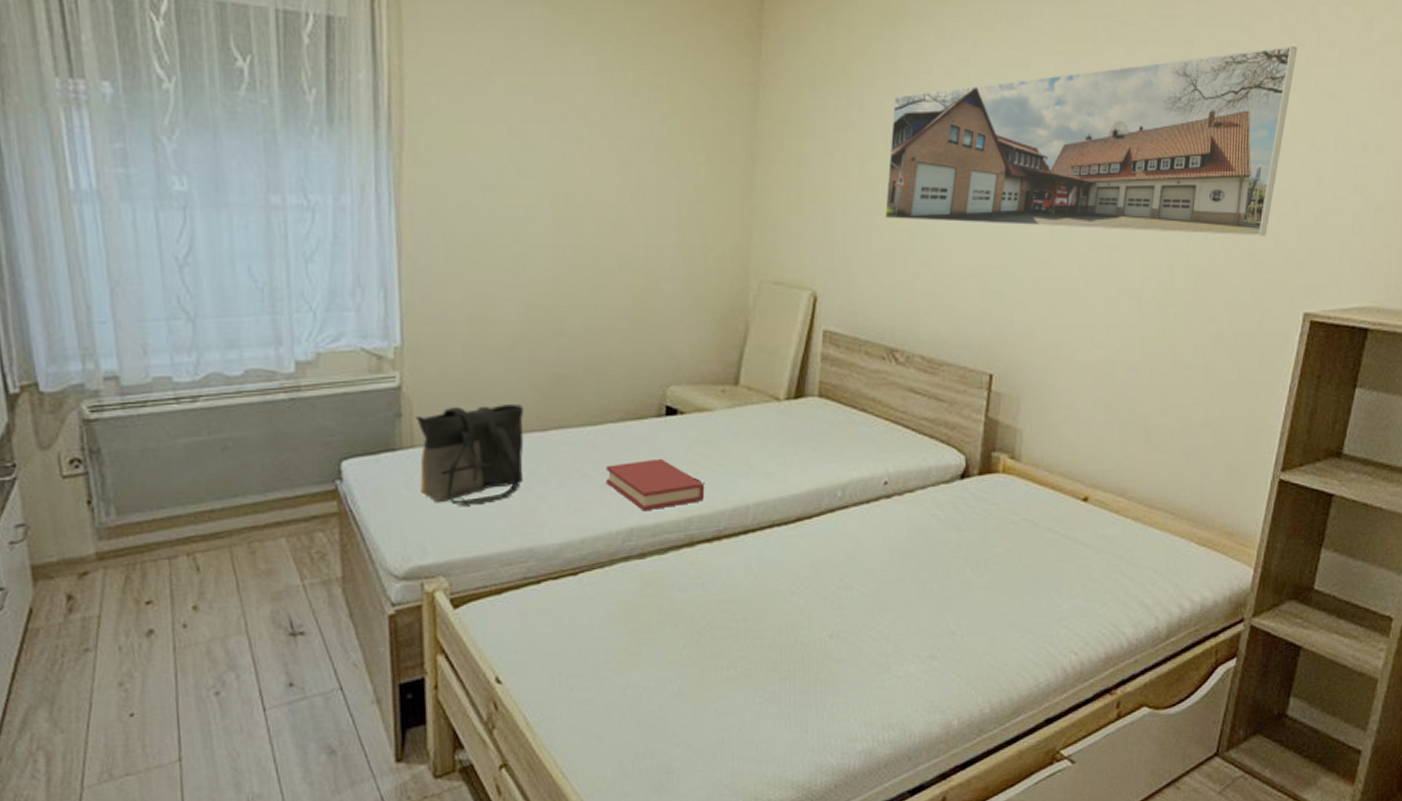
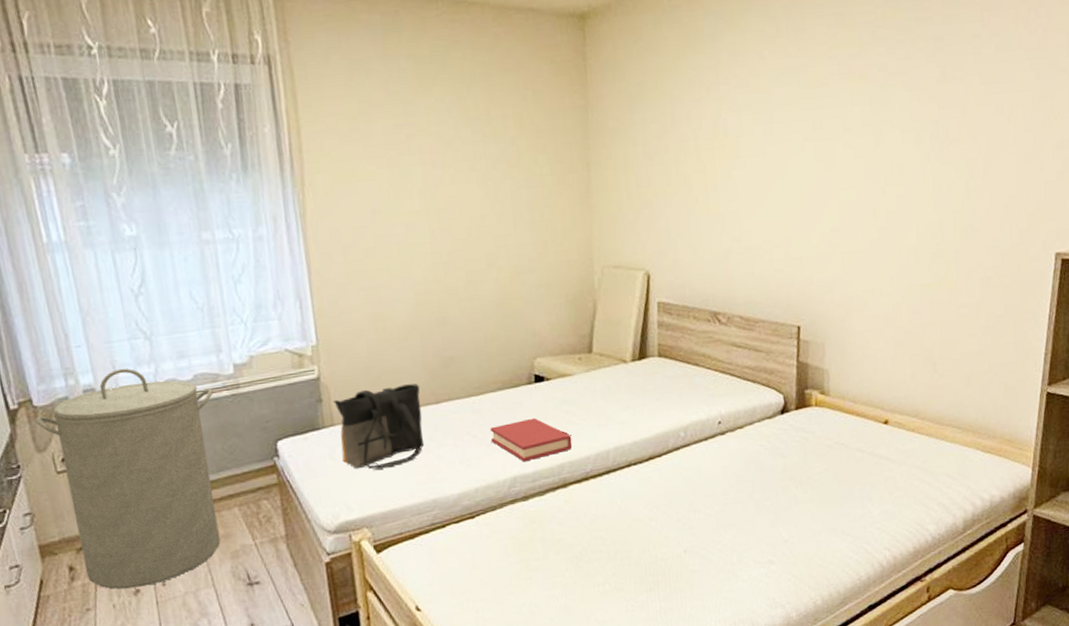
laundry hamper: none [40,354,267,628] -> present [35,368,220,590]
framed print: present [885,45,1298,237] -> none [698,32,1031,207]

